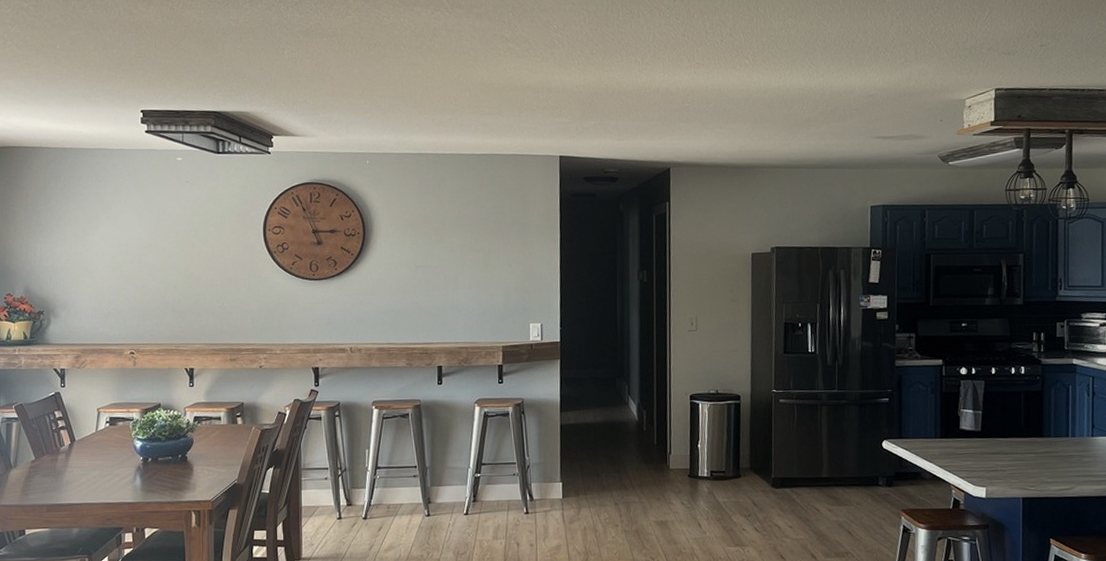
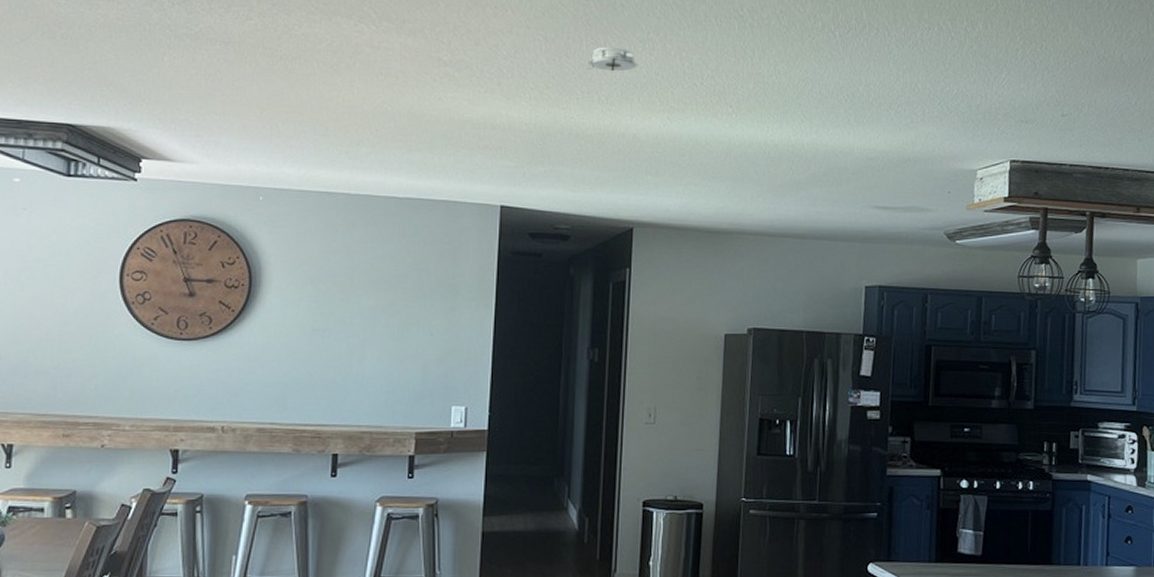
smoke detector: none [623,15,667,36] -> present [586,47,638,72]

